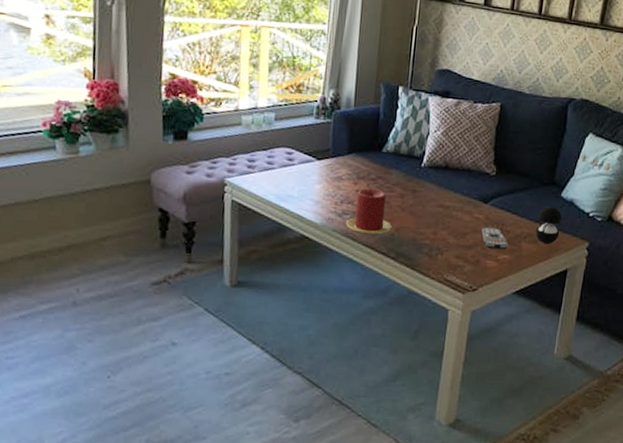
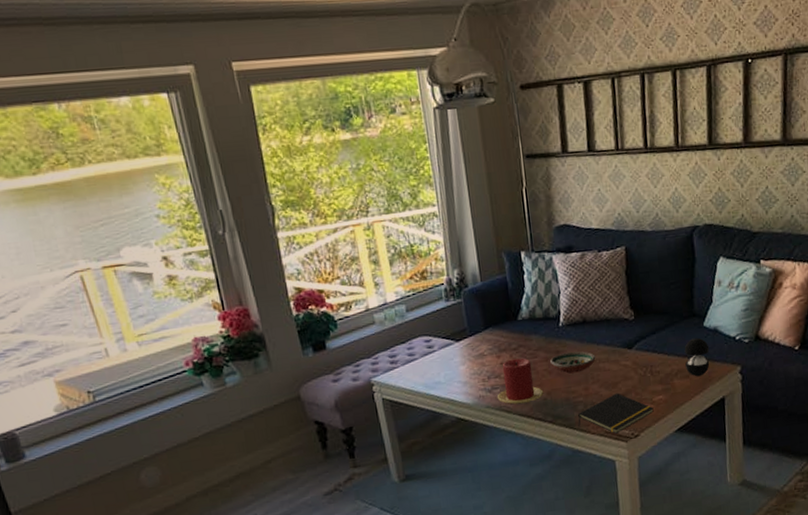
decorative bowl: none [405,193,451,216] -> present [550,351,596,374]
notepad: none [419,243,497,283] -> present [578,393,654,434]
remote control: present [481,227,508,250] -> none [631,371,661,393]

